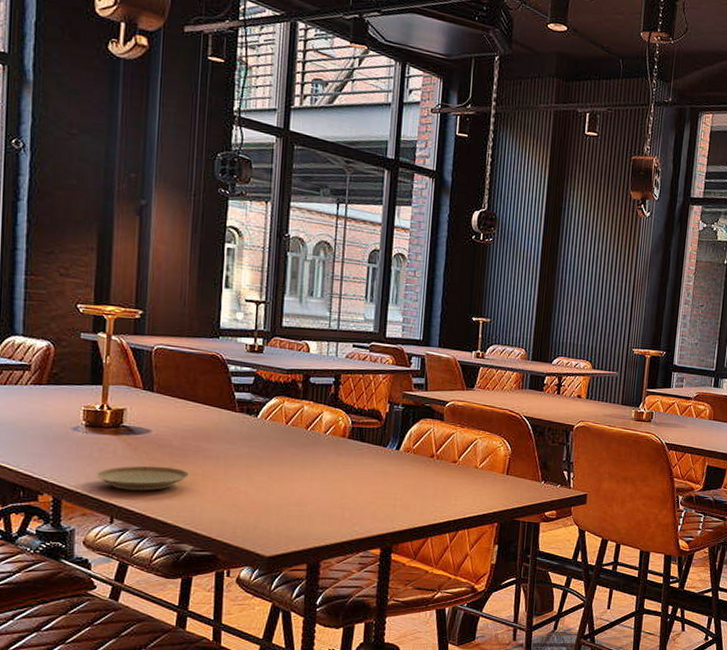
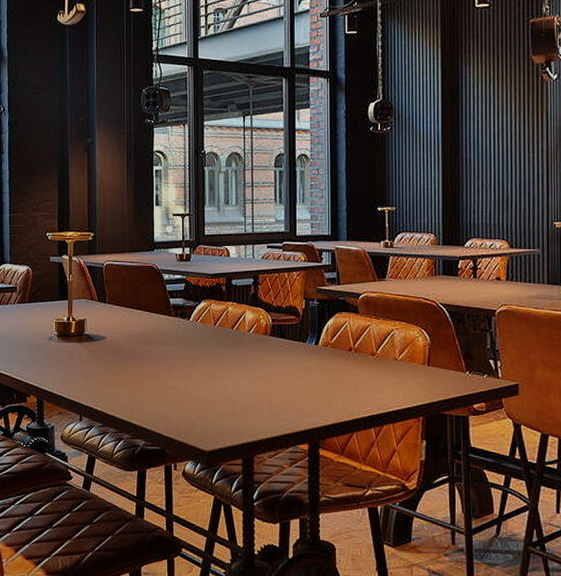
plate: present [95,465,190,491] -> none [66,368,139,391]

